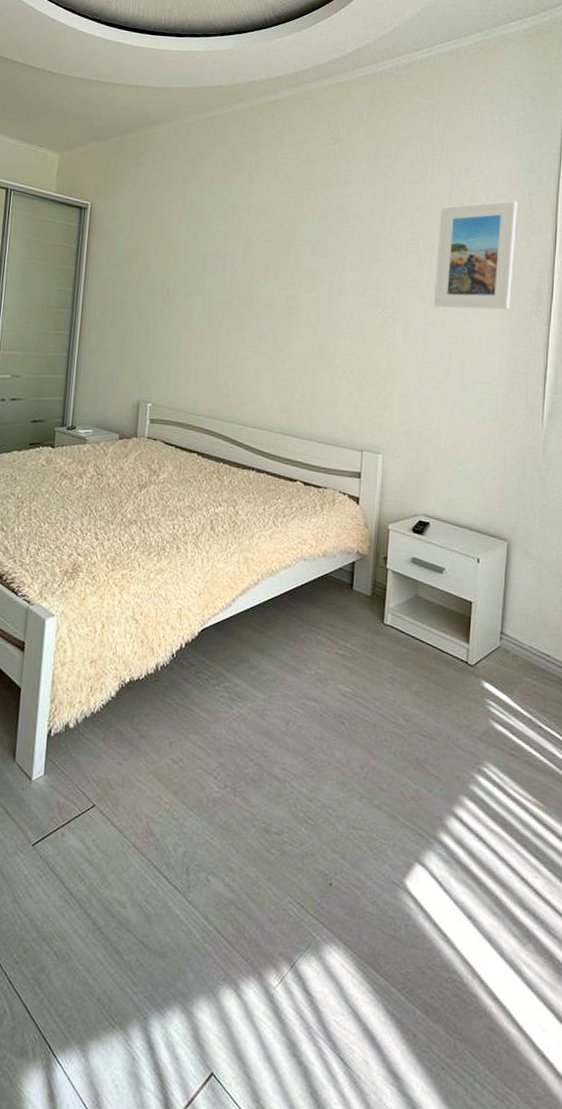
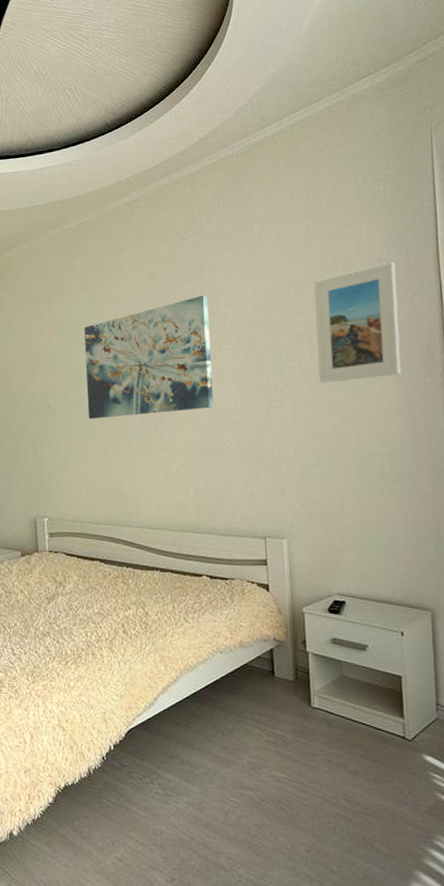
wall art: none [206,203,340,316] -> present [84,295,214,420]

